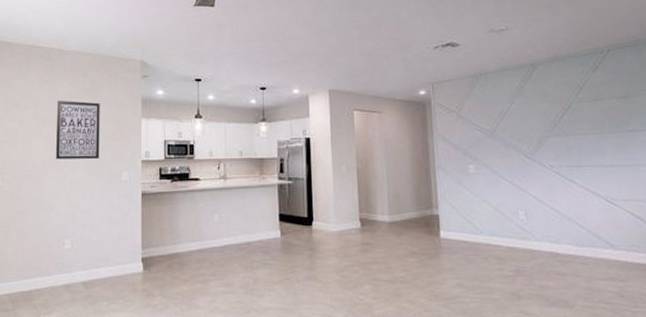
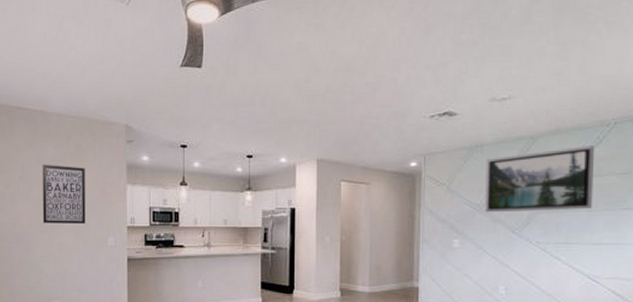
television: none [491,70,599,138] -> present [484,144,595,213]

